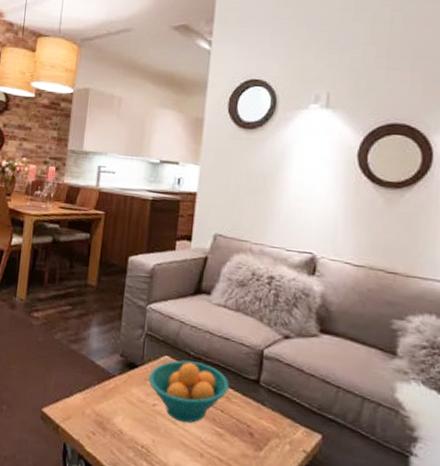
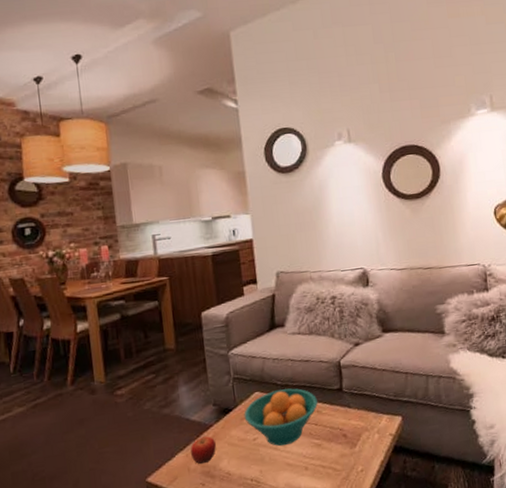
fruit: none [88,384,115,413] -> present [190,436,216,465]

